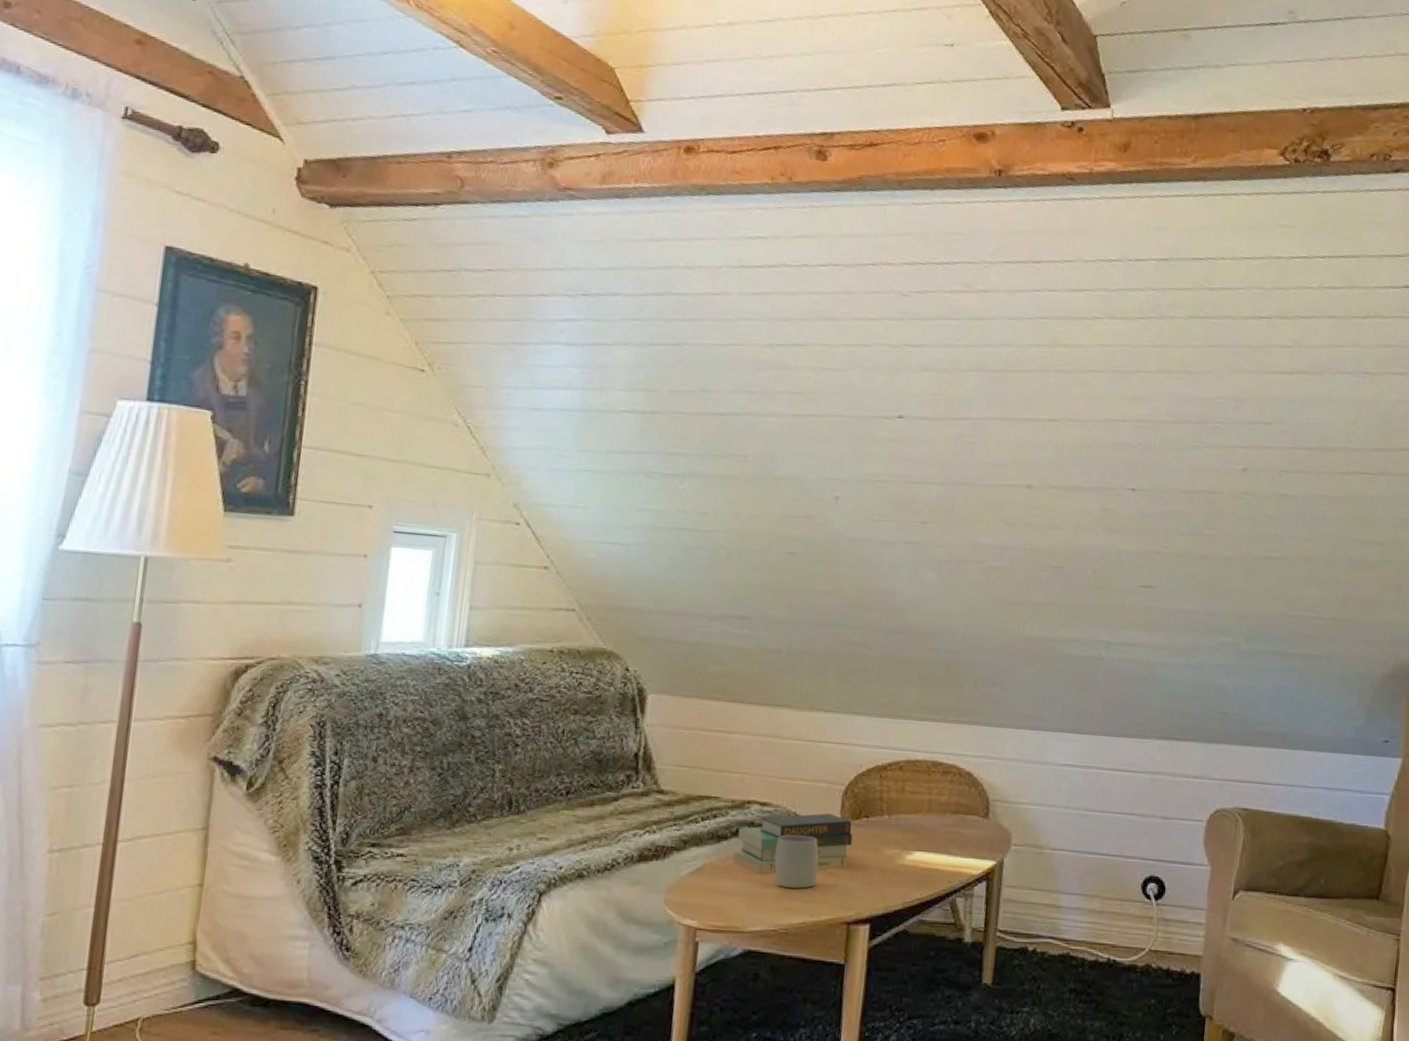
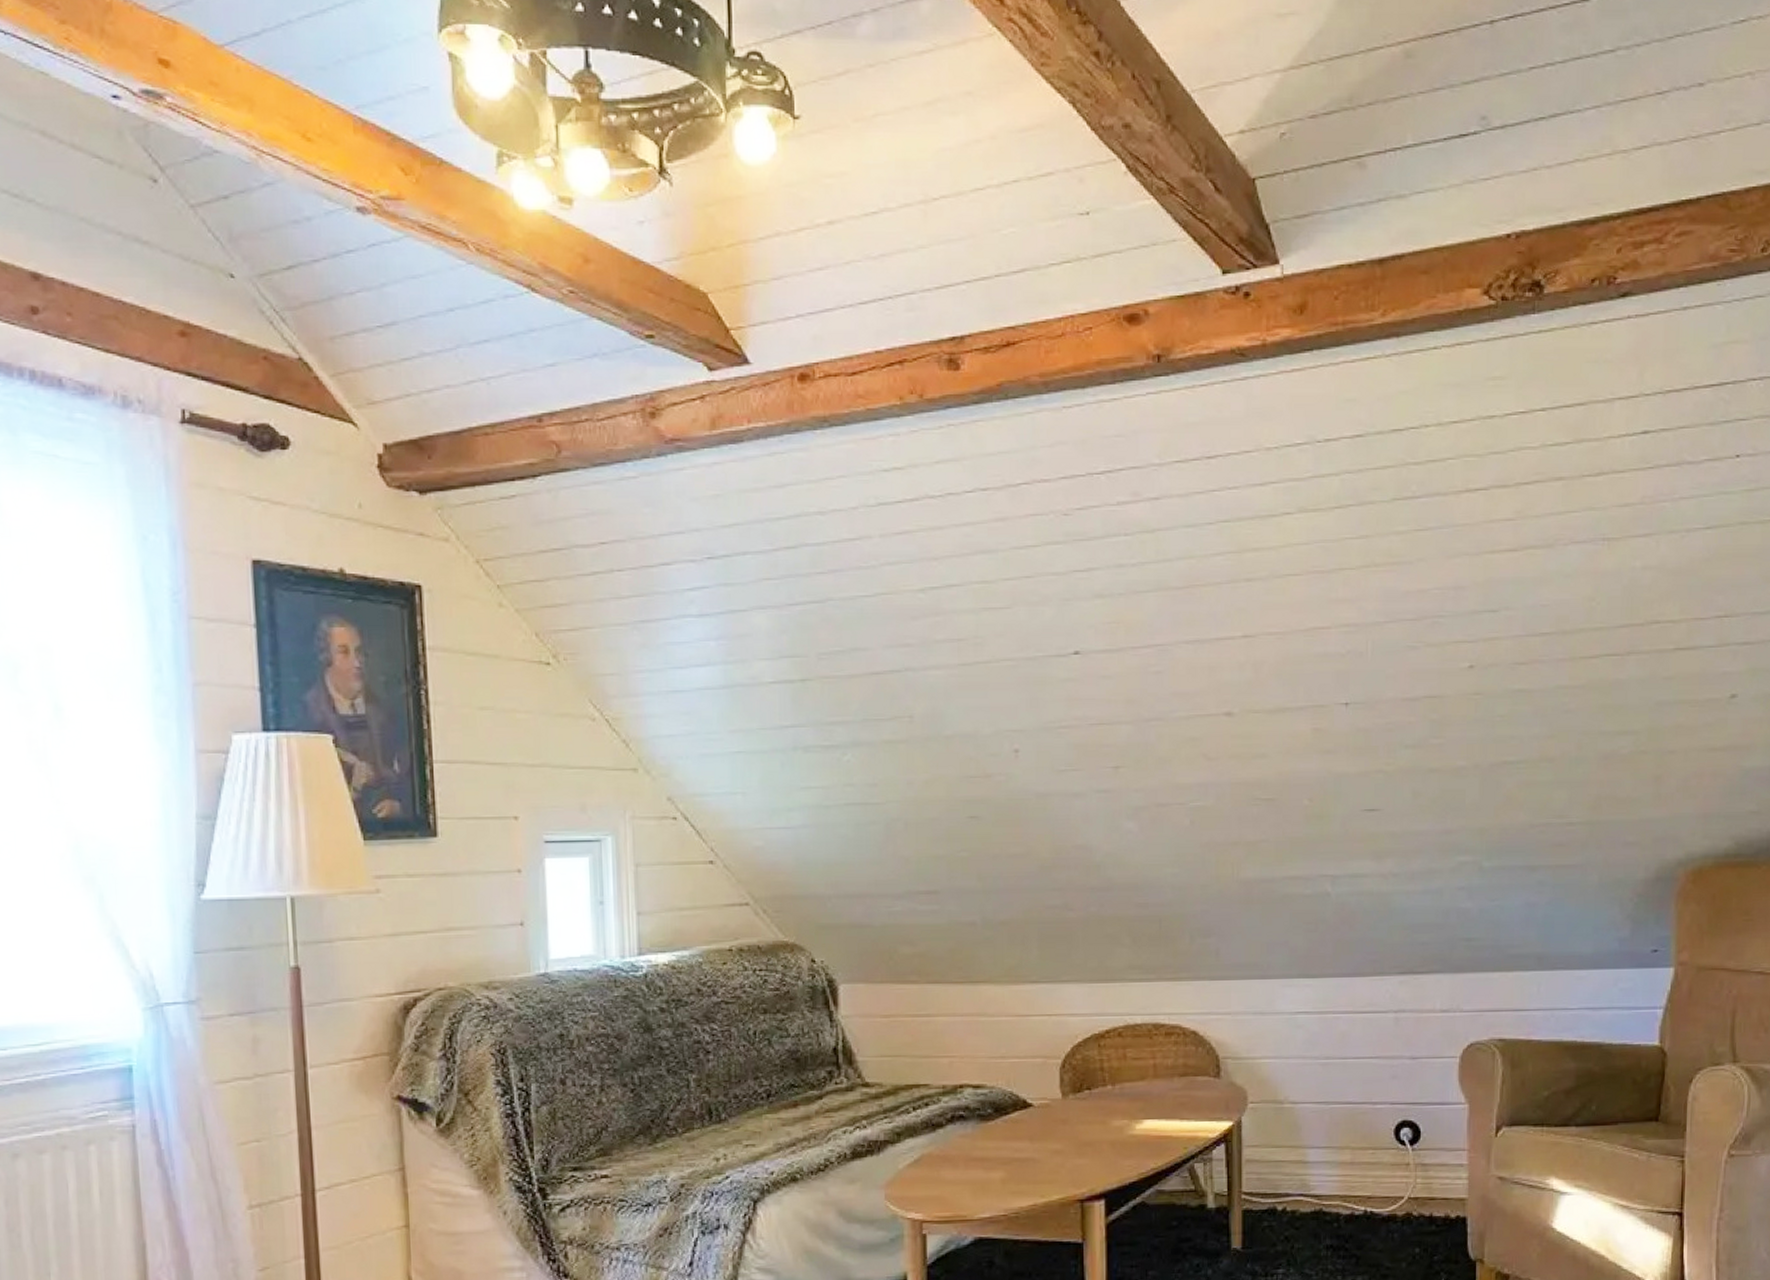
books: present [732,813,853,875] -> none [951,1089,1077,1160]
mug: present [774,834,819,889] -> none [995,1114,1043,1171]

